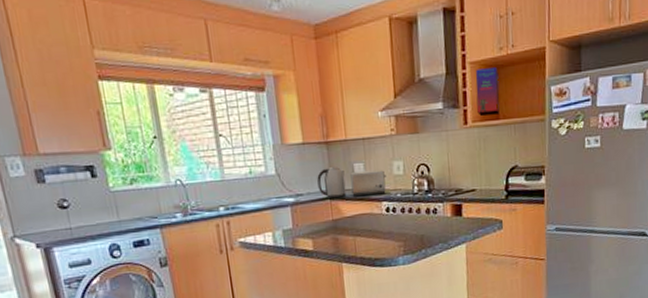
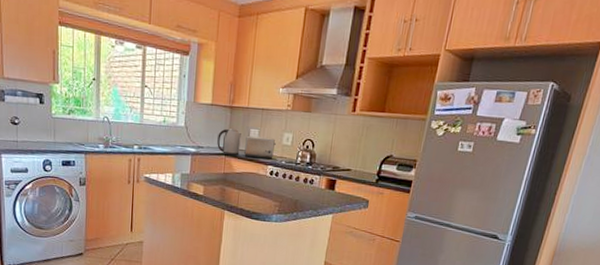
cereal box: present [475,68,500,117] -> none [366,65,393,108]

